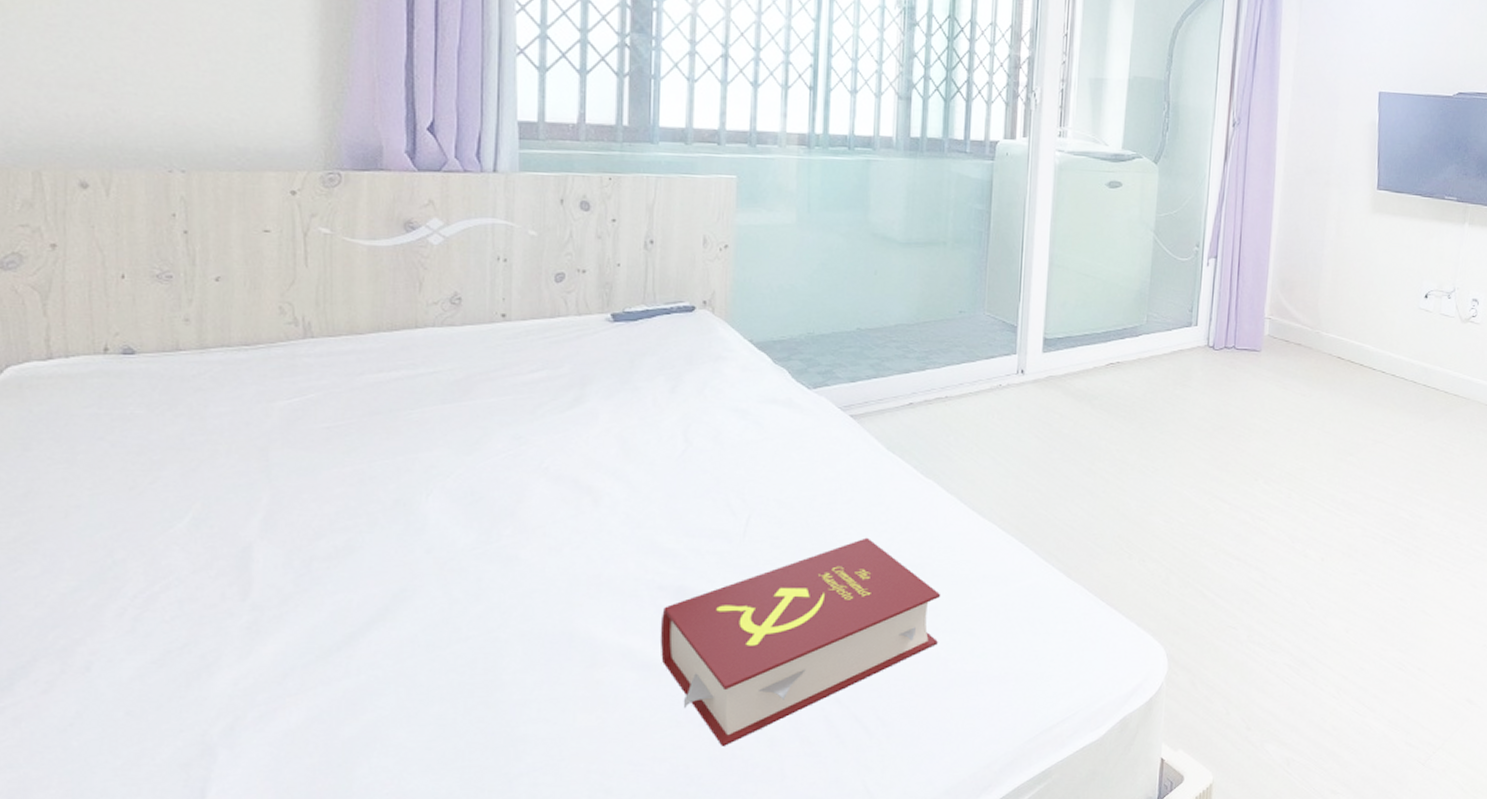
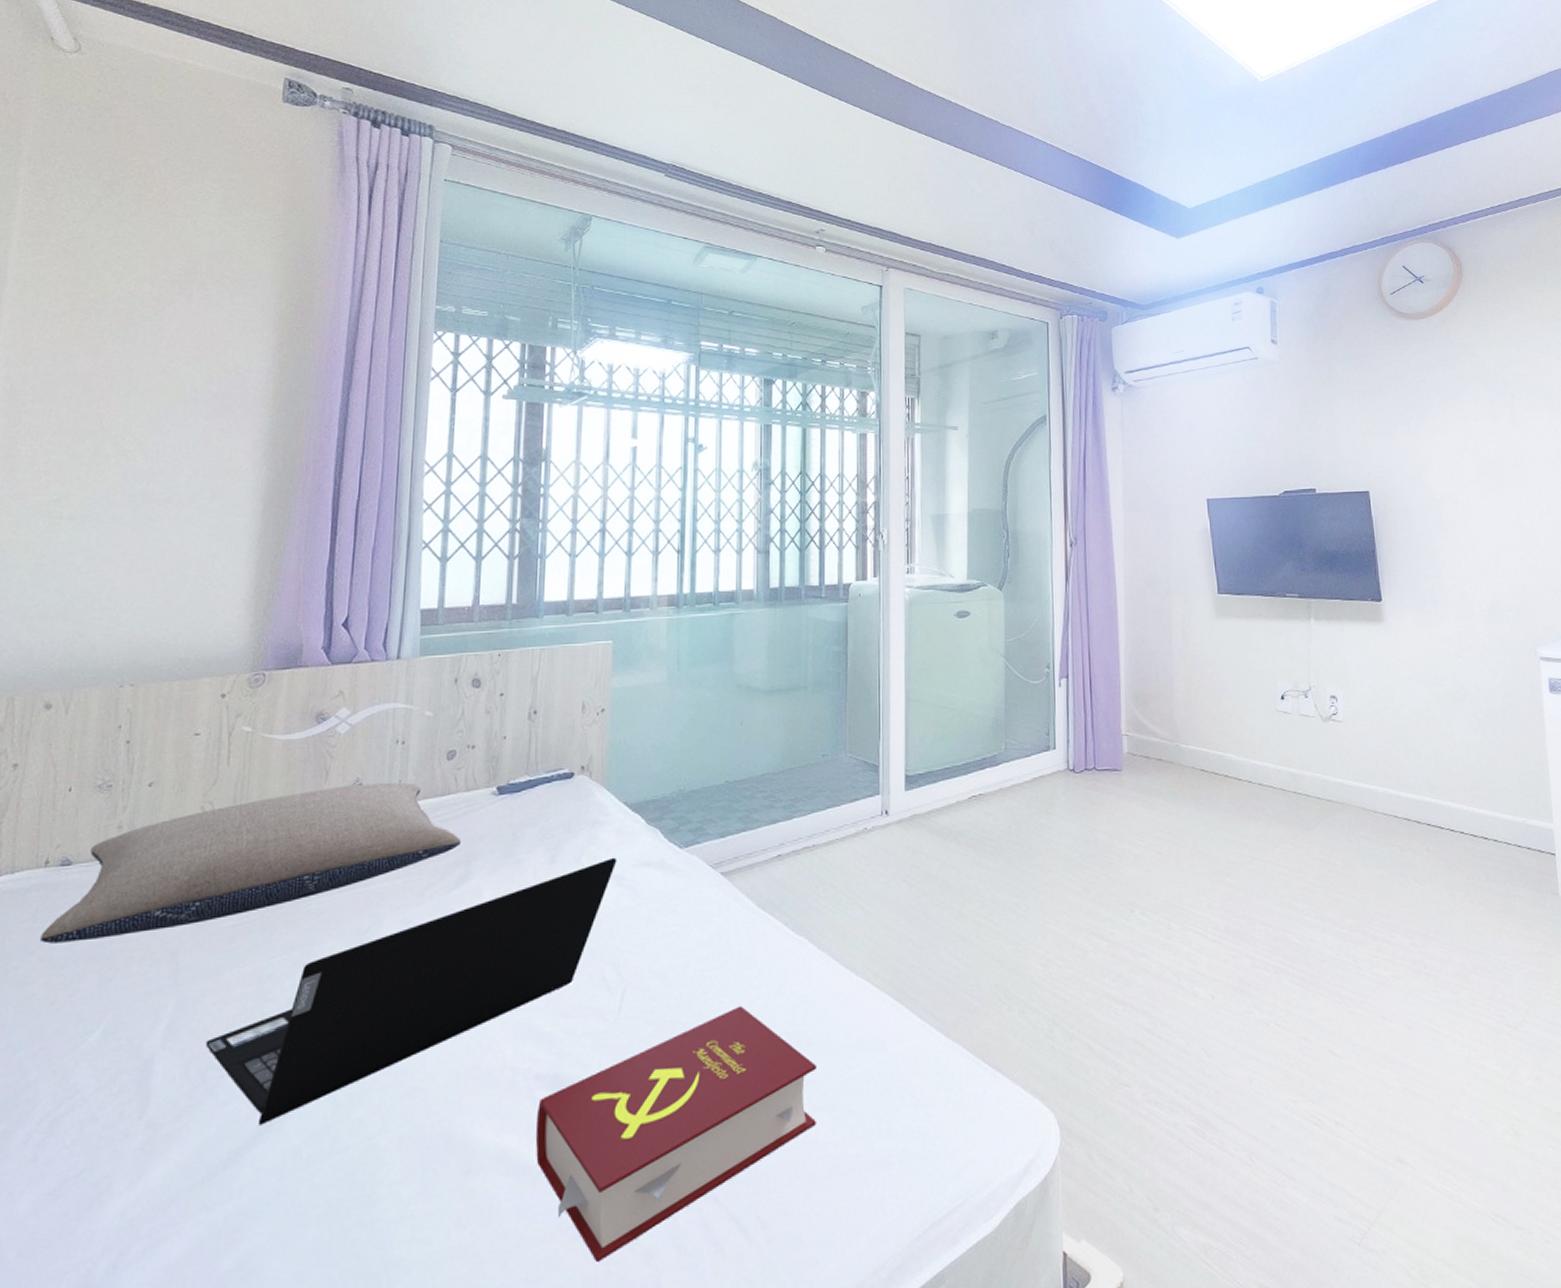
pillow: none [109,298,575,431] -> present [40,782,462,944]
laptop computer: none [307,392,742,614] -> present [205,857,617,1125]

